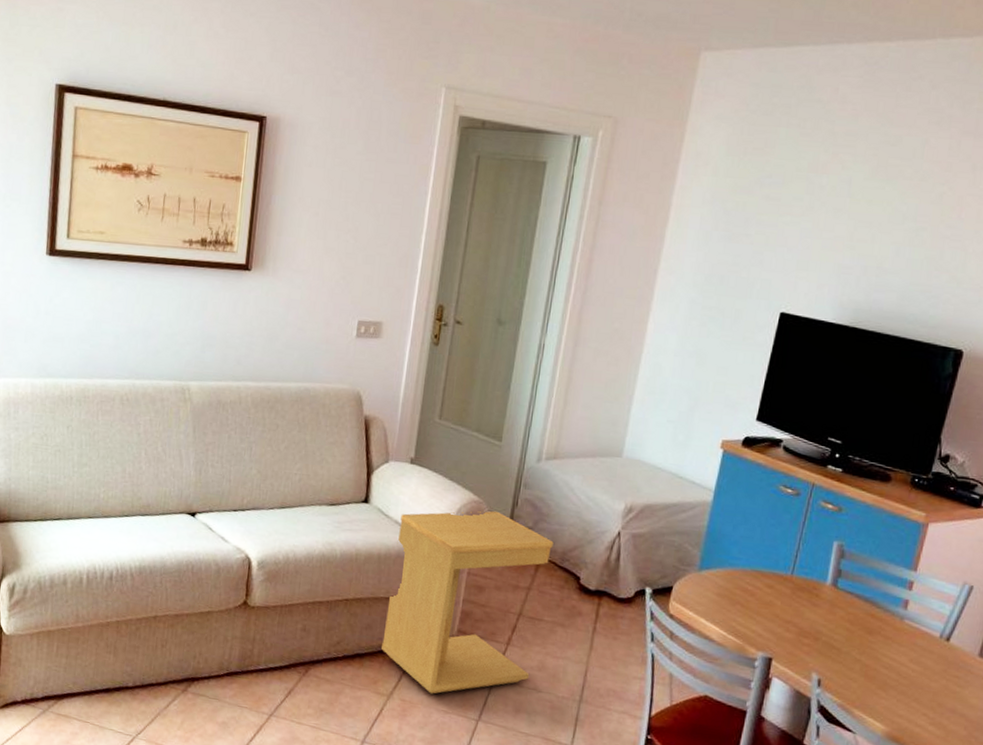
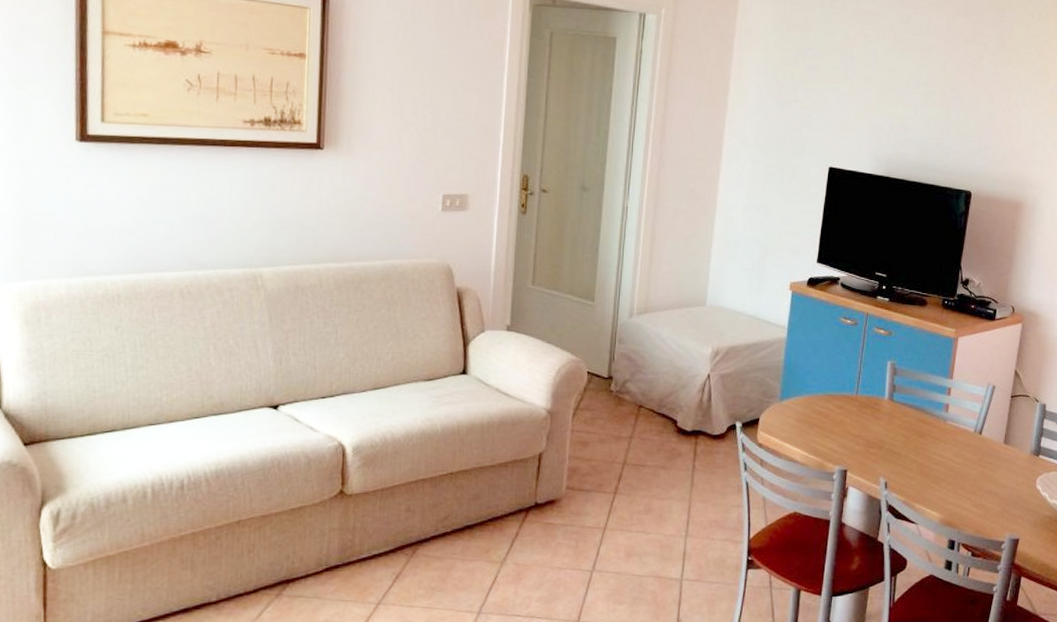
side table: present [381,511,554,694] -> none [491,368,650,553]

